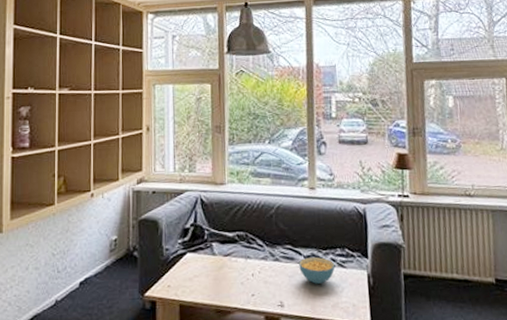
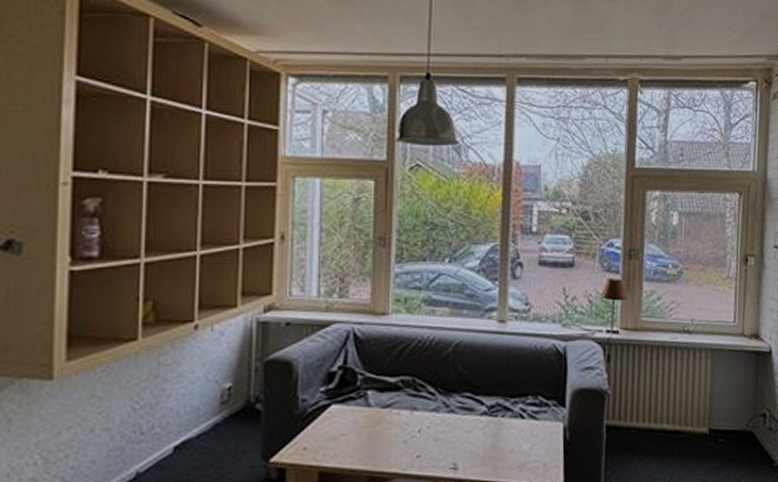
cereal bowl: present [299,256,335,285] -> none [480,406,525,442]

